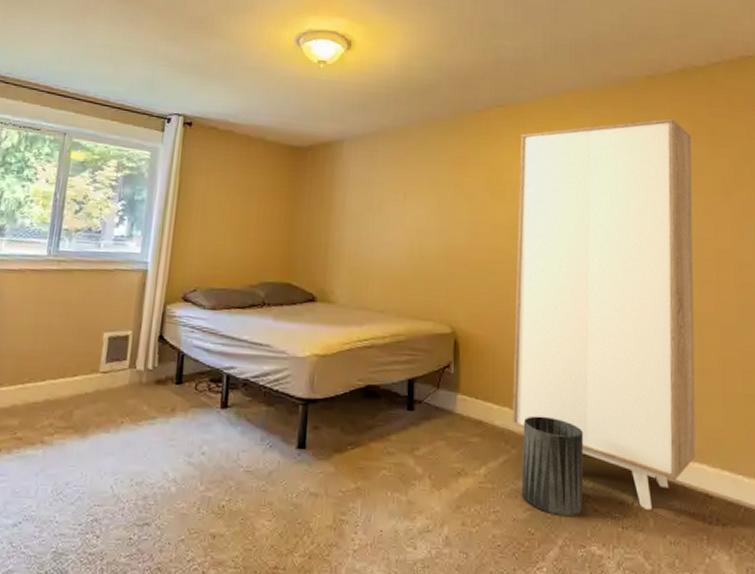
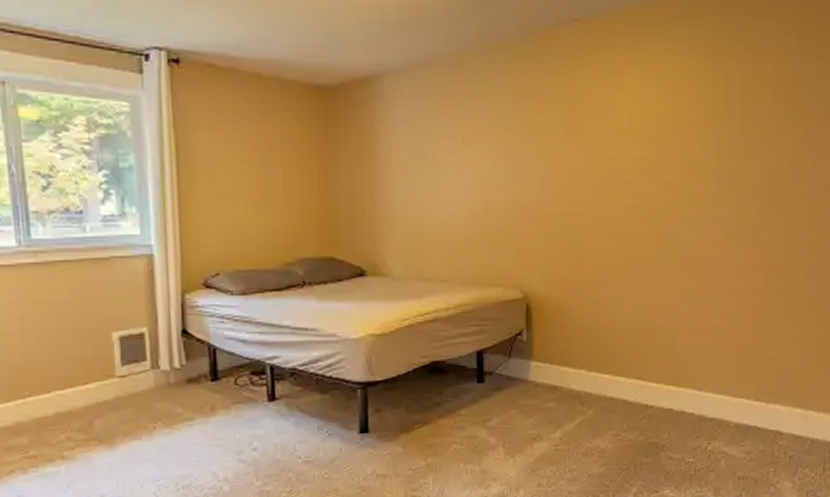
wardrobe: present [512,118,696,510] -> none [588,27,799,452]
trash can: present [521,415,584,516] -> none [597,374,661,467]

